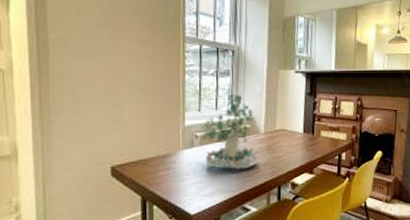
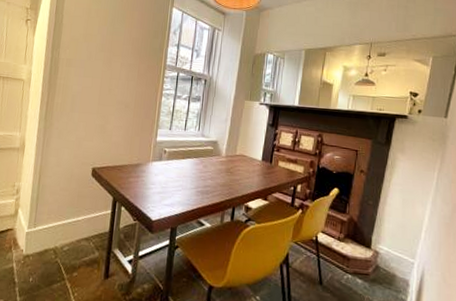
plant: present [200,94,258,169] -> none [169,118,218,187]

